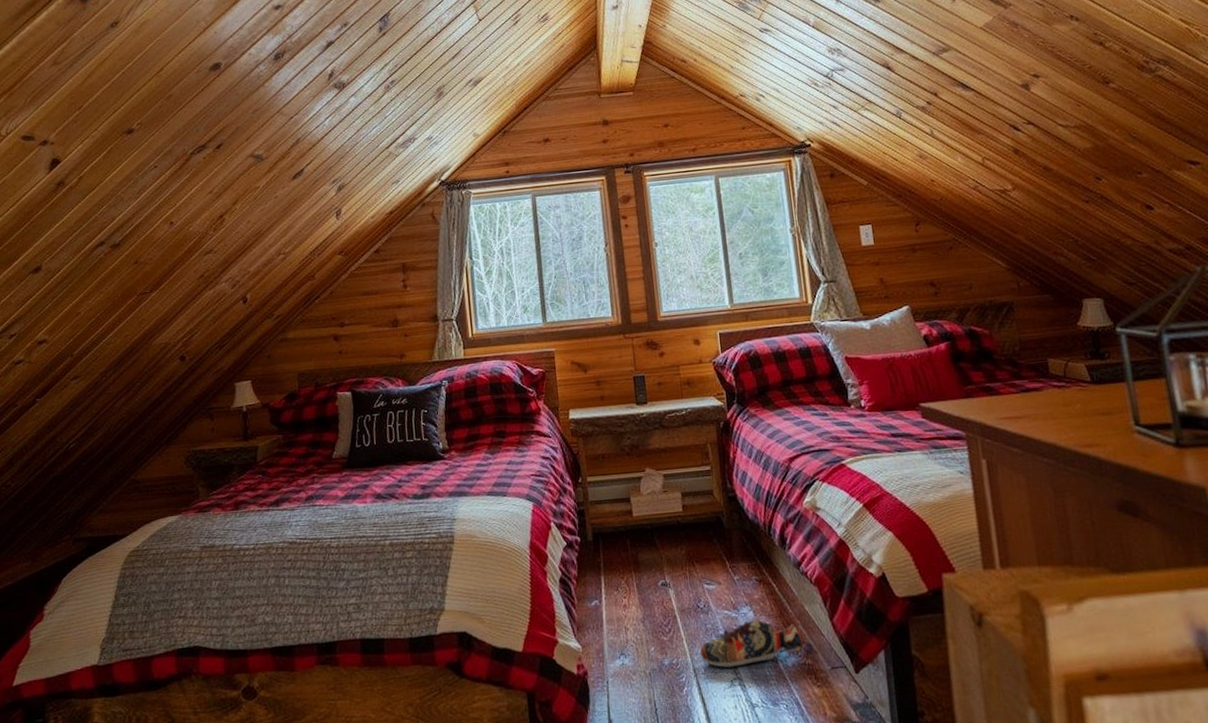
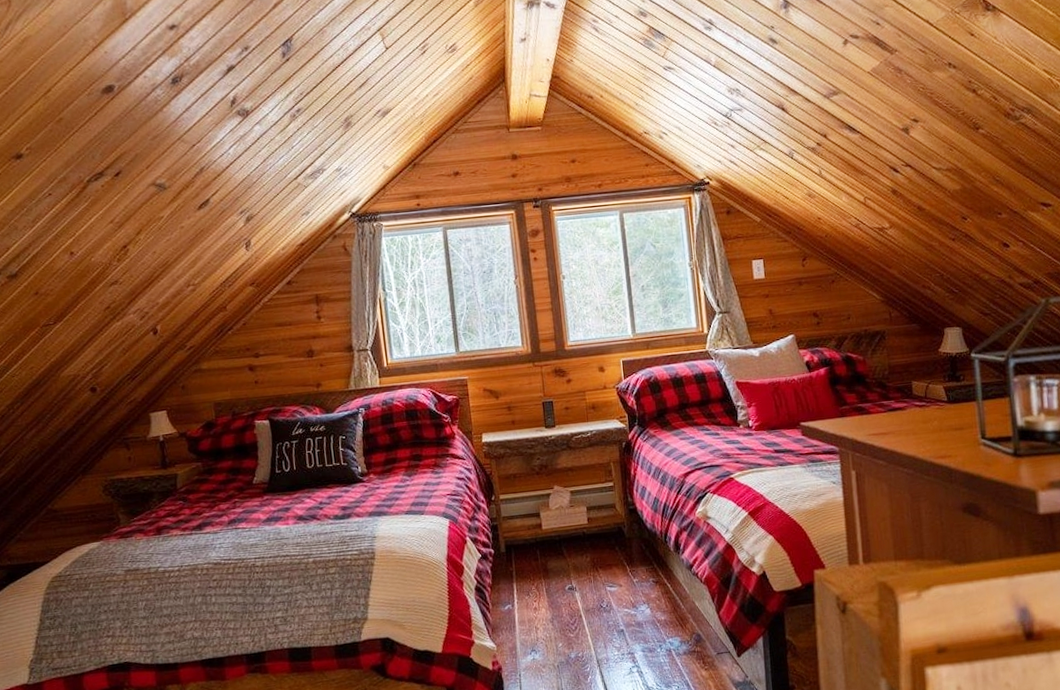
shoe: present [700,619,802,668] -> none [603,615,692,658]

